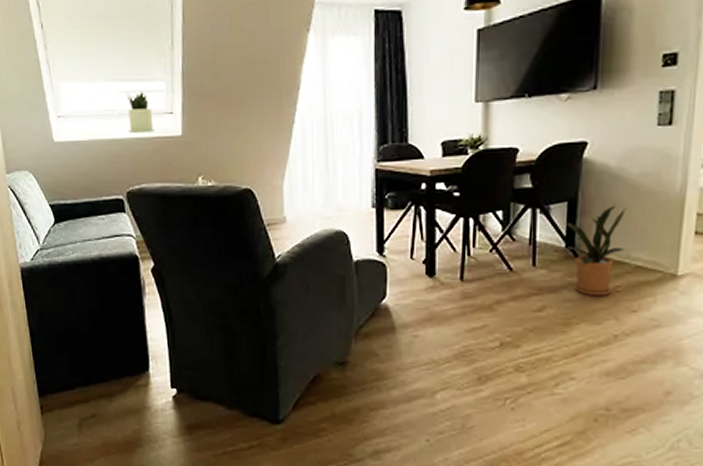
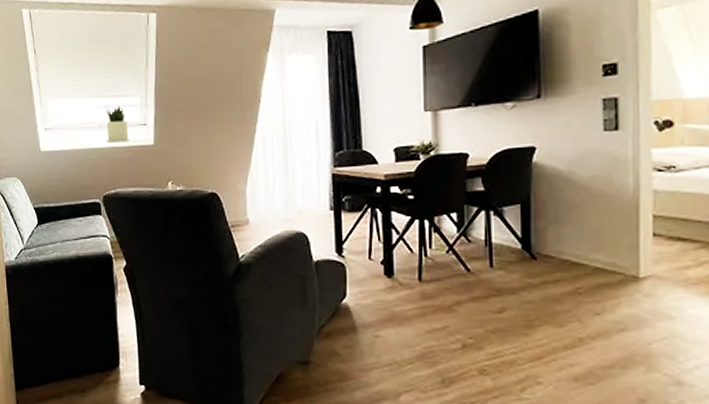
house plant: present [563,205,628,297] -> none [517,207,586,299]

